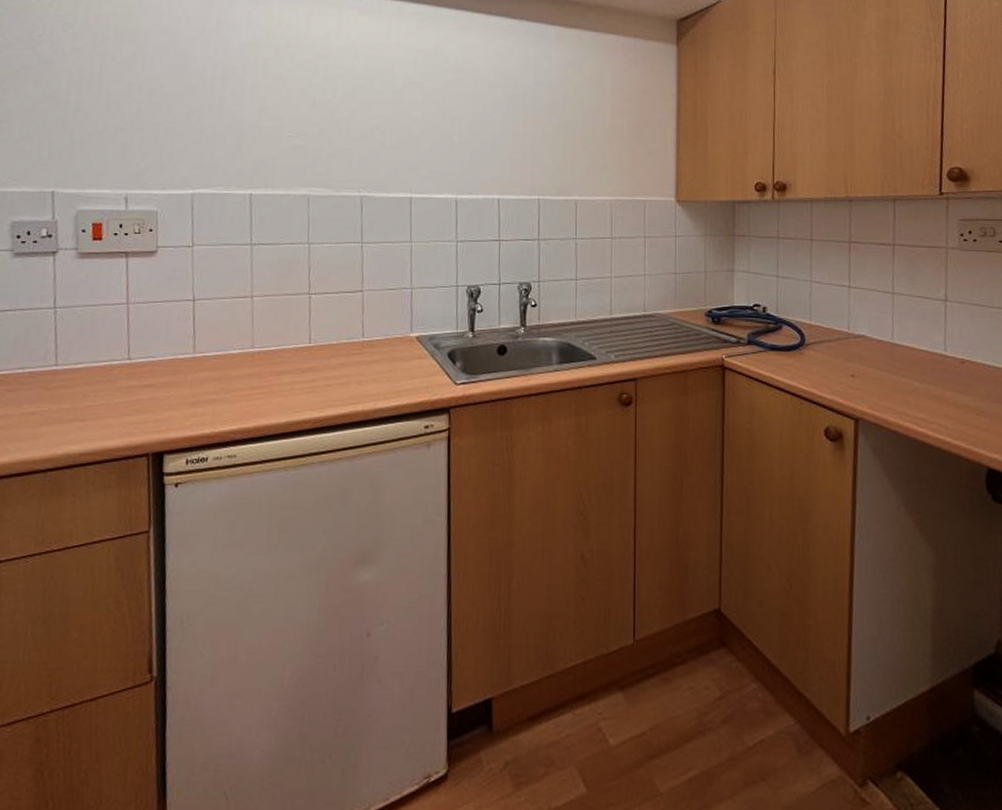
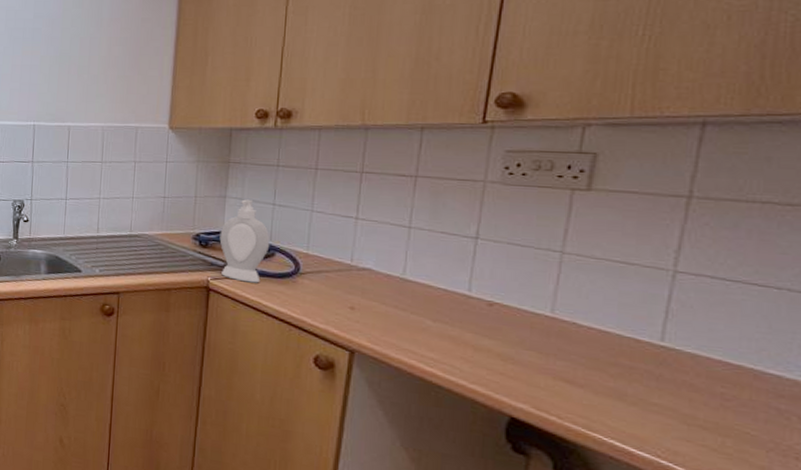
soap bottle: none [730,272,777,358] -> present [219,199,270,283]

